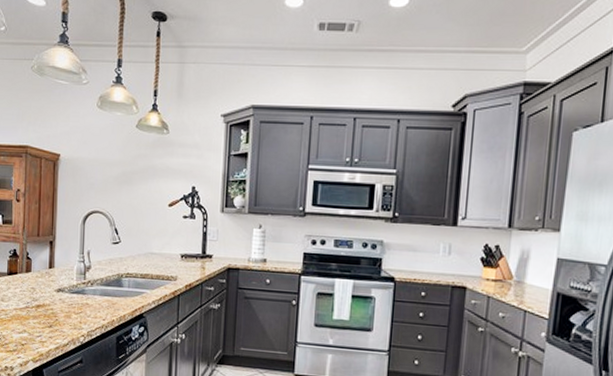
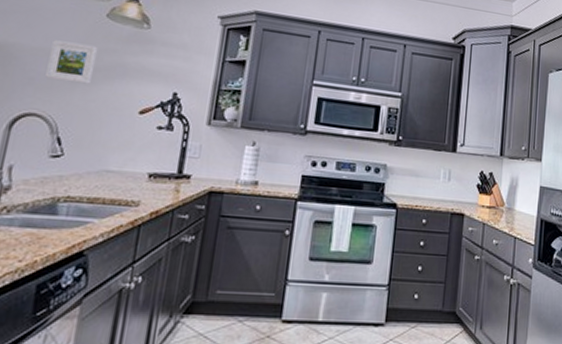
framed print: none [101,152,132,185] -> present [45,40,97,84]

